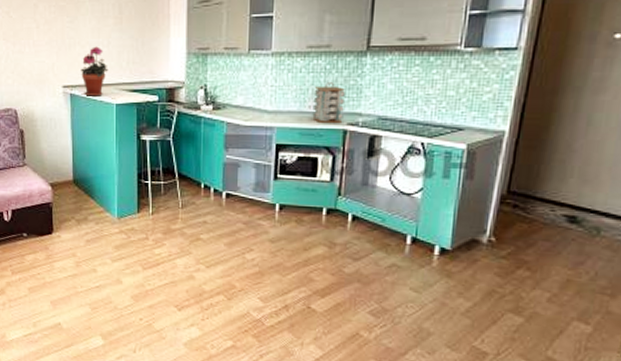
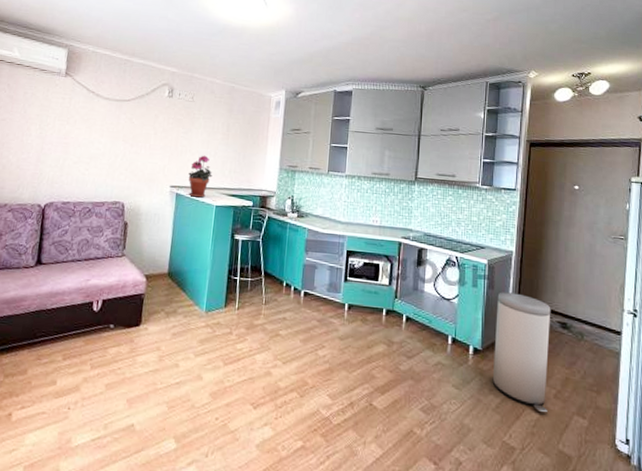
spice rack: present [312,81,345,124] -> none [375,201,400,237]
pedal bin: none [463,182,556,318] -> present [492,292,551,413]

